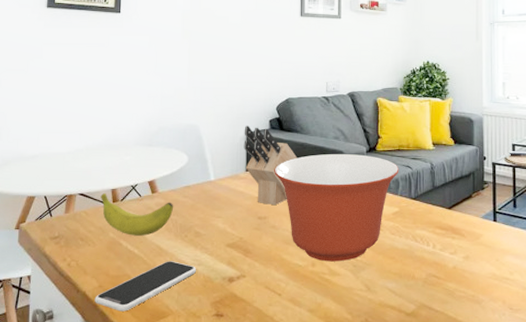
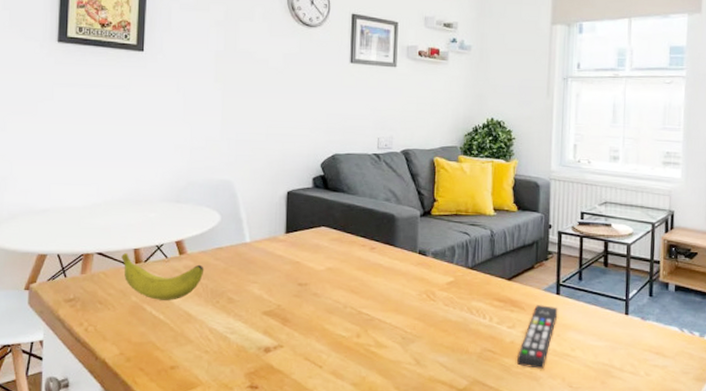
smartphone: present [95,261,196,311] -> none [115,328,228,381]
knife block: present [243,126,298,206] -> none [283,183,344,272]
mixing bowl: present [274,153,399,262] -> none [317,217,456,333]
remote control: none [459,232,496,292] -> present [516,305,558,369]

